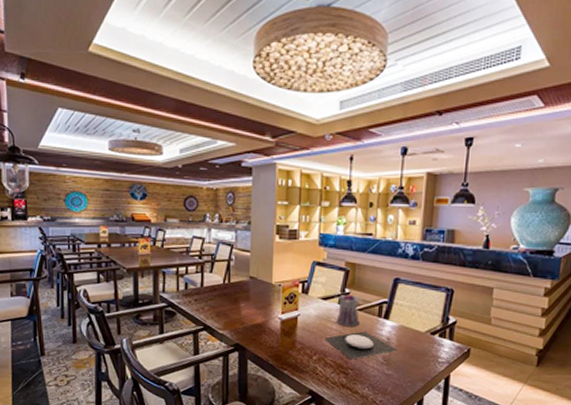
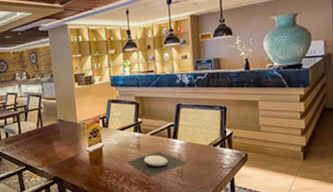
teapot: present [334,294,364,327] -> none [130,122,154,150]

